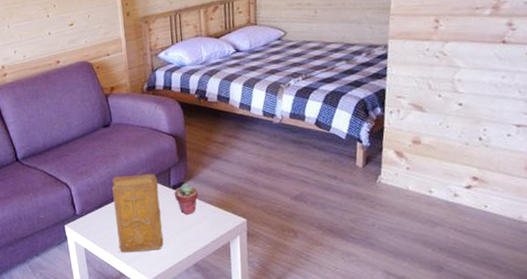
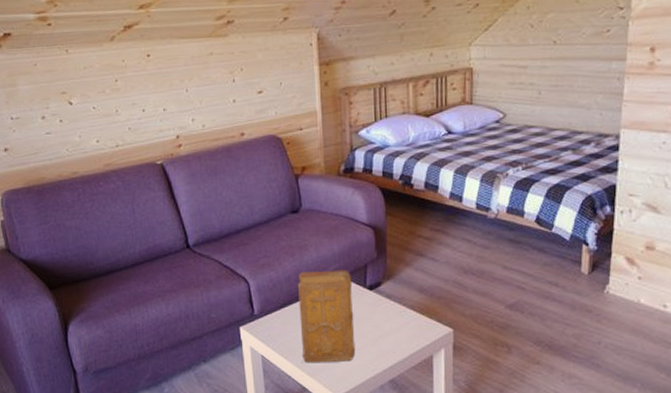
potted succulent: present [174,183,198,215] -> none [370,284,398,321]

